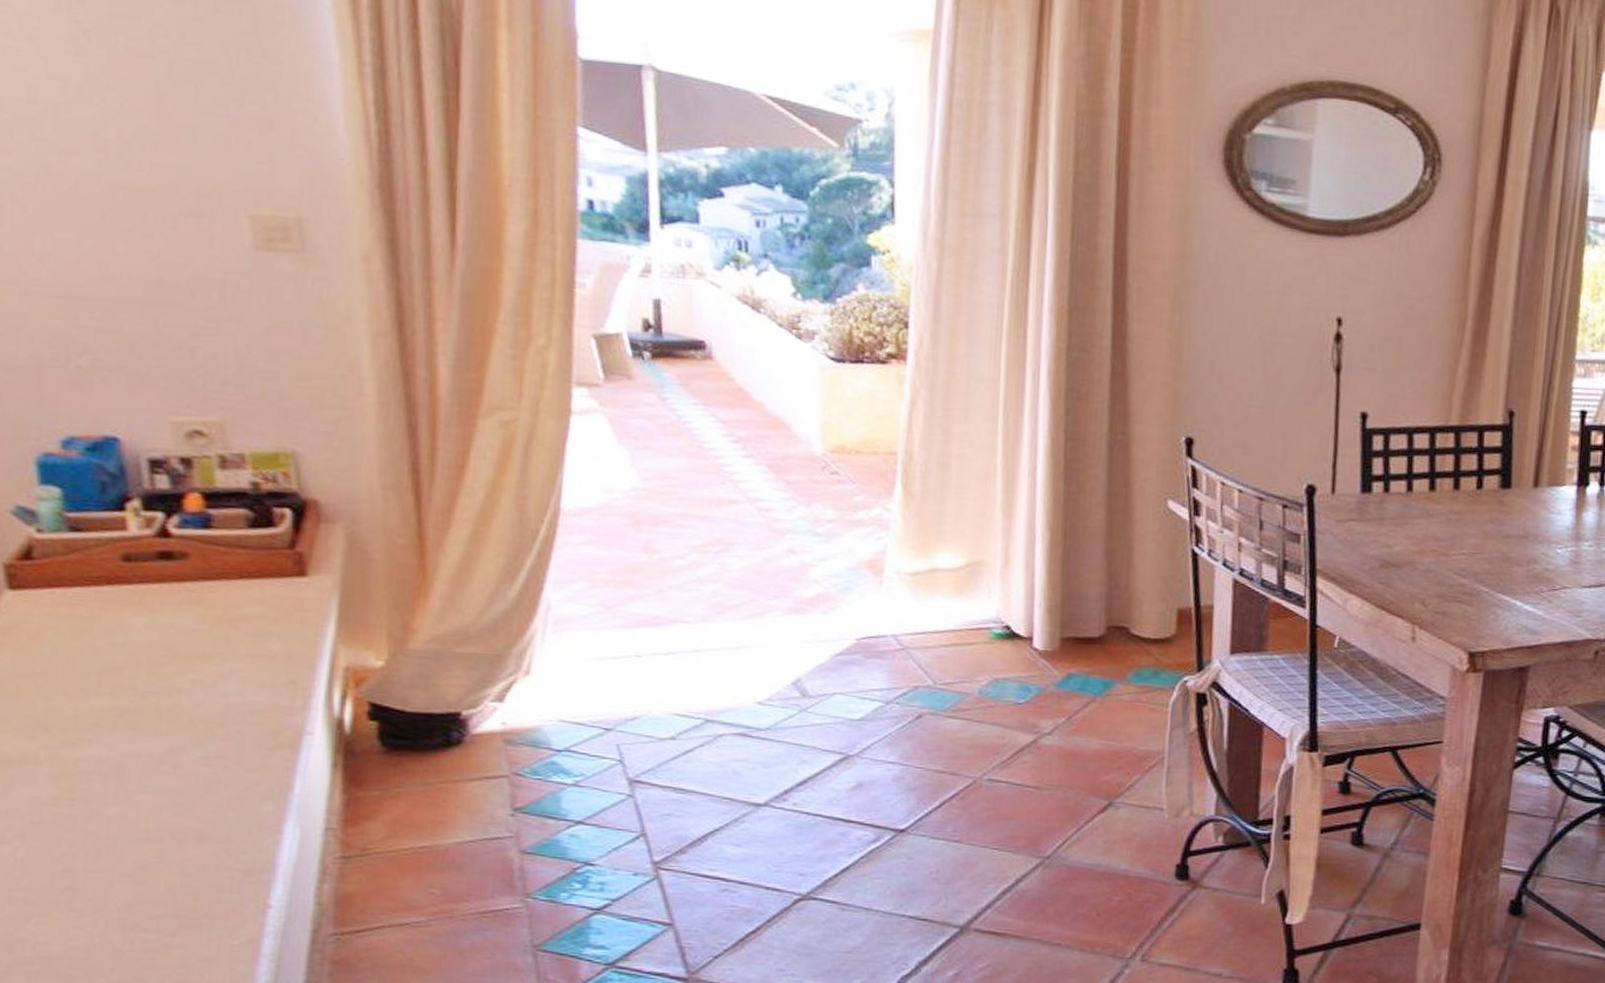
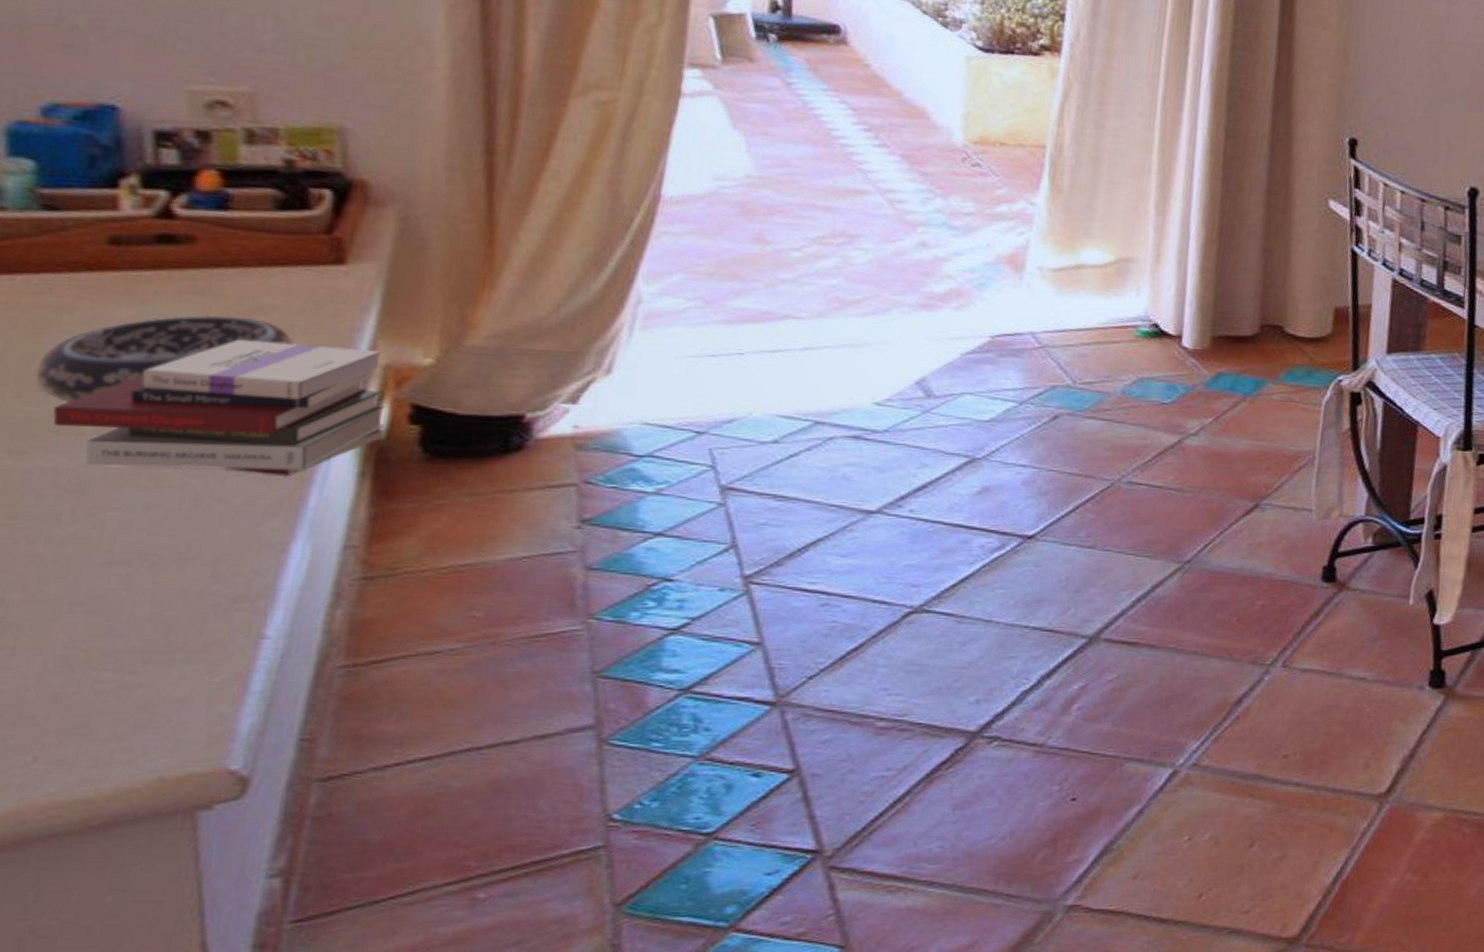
decorative bowl: none [77,623,272,700] -> present [35,315,294,403]
books: none [94,644,349,765] -> present [53,339,385,475]

